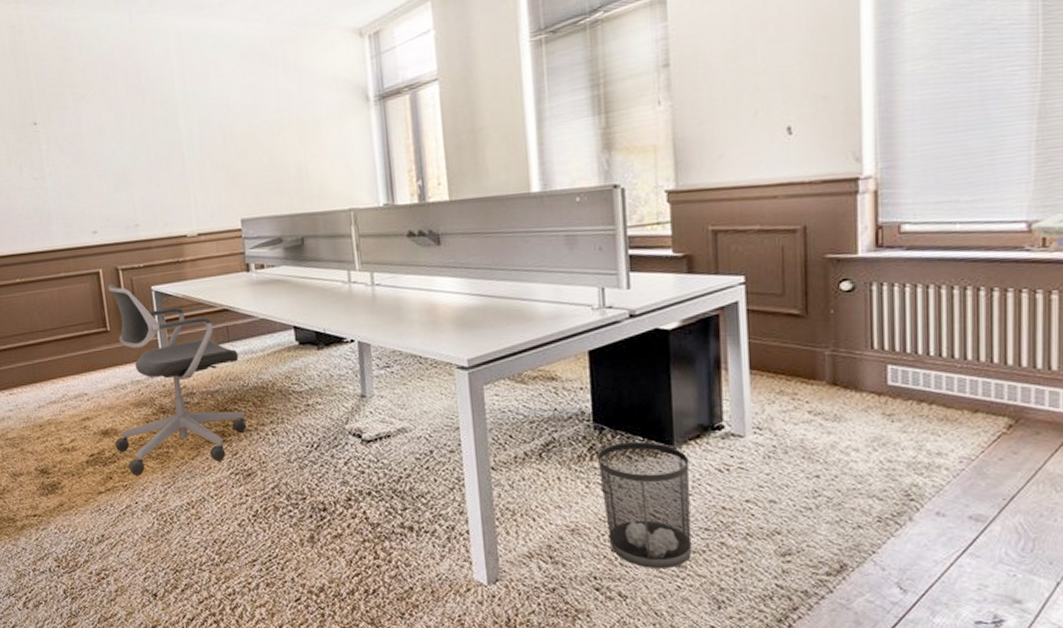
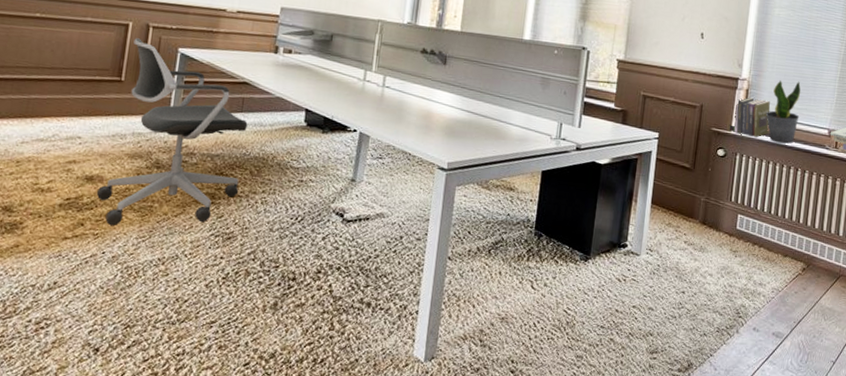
waste bin: present [596,441,692,568] -> none [529,248,599,357]
books: none [853,199,922,257] -> present [729,97,771,138]
potted plant: none [911,161,972,258] -> present [765,80,801,145]

